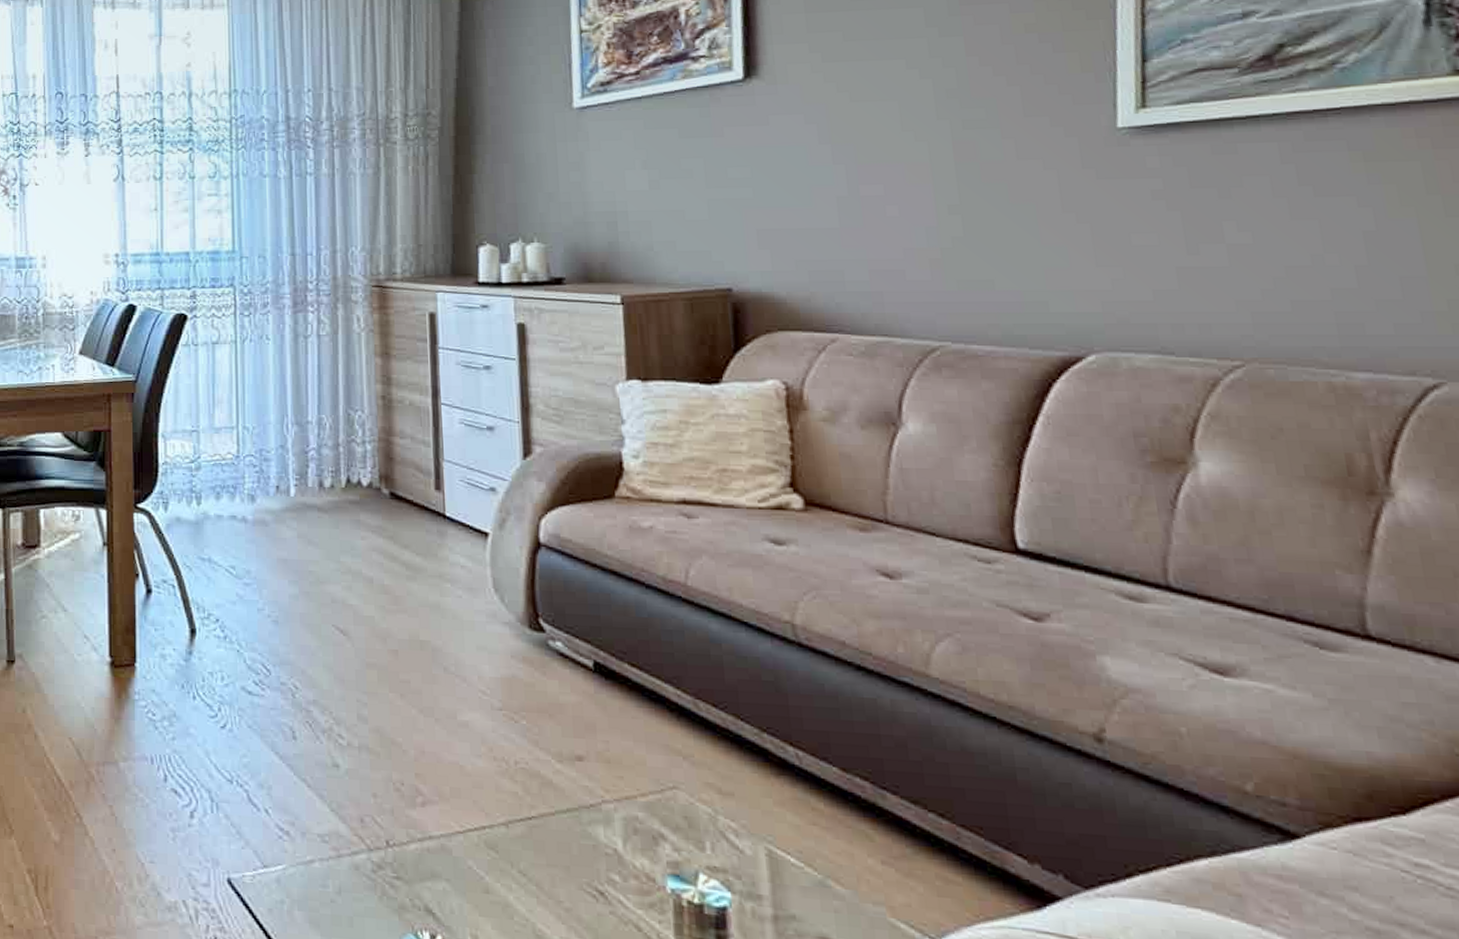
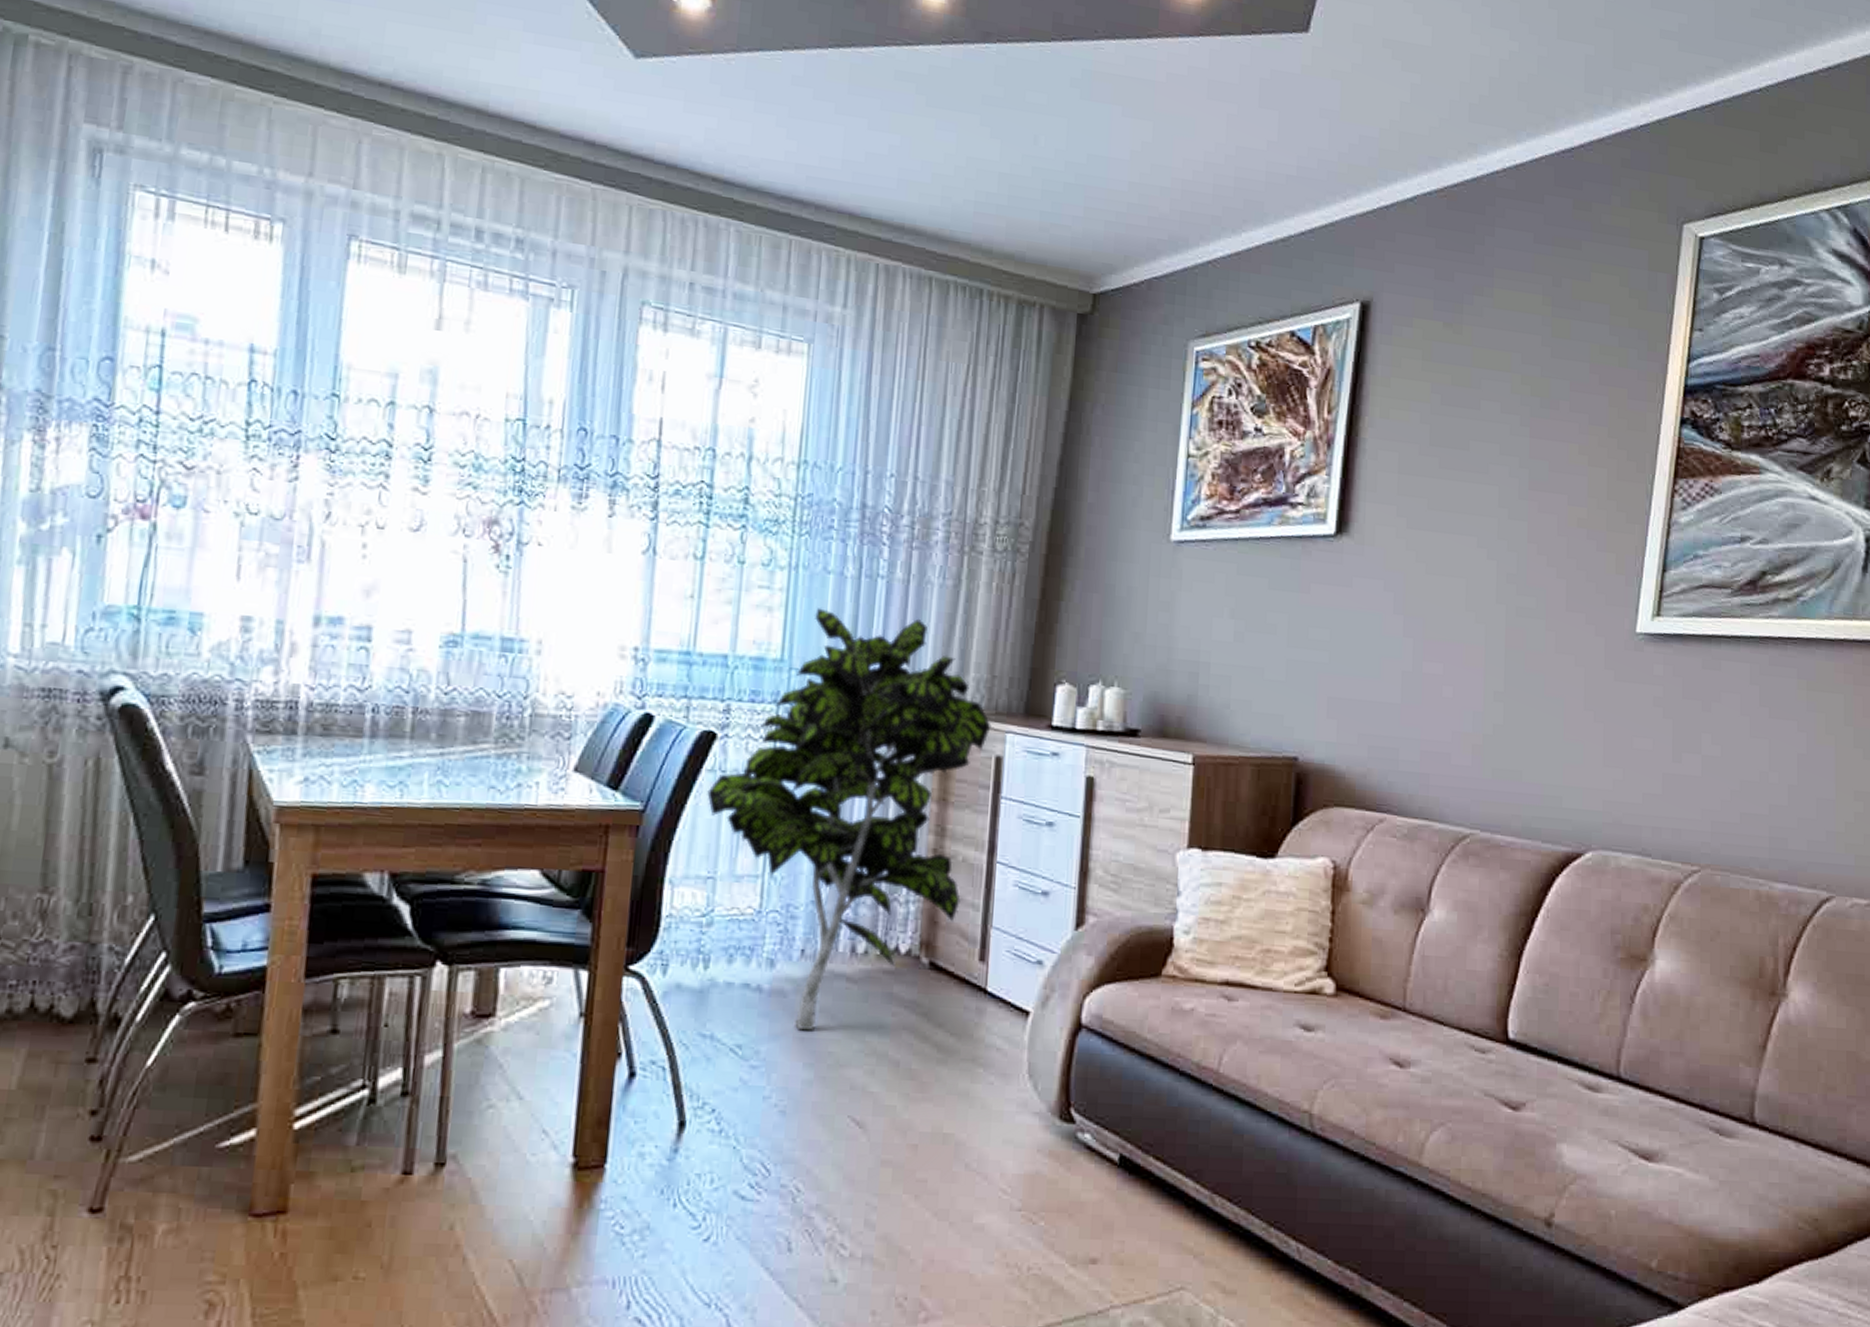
indoor plant: none [185,204,422,554] -> present [707,608,991,1031]

